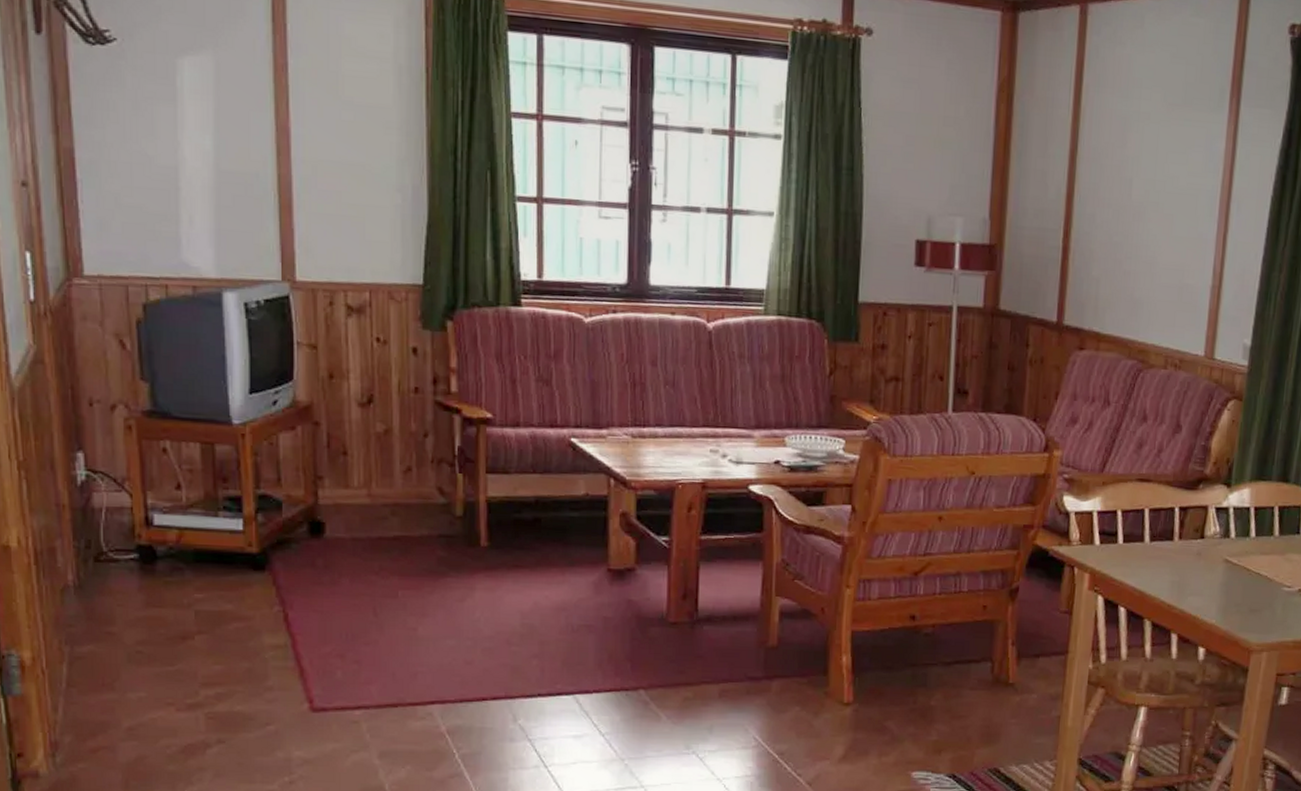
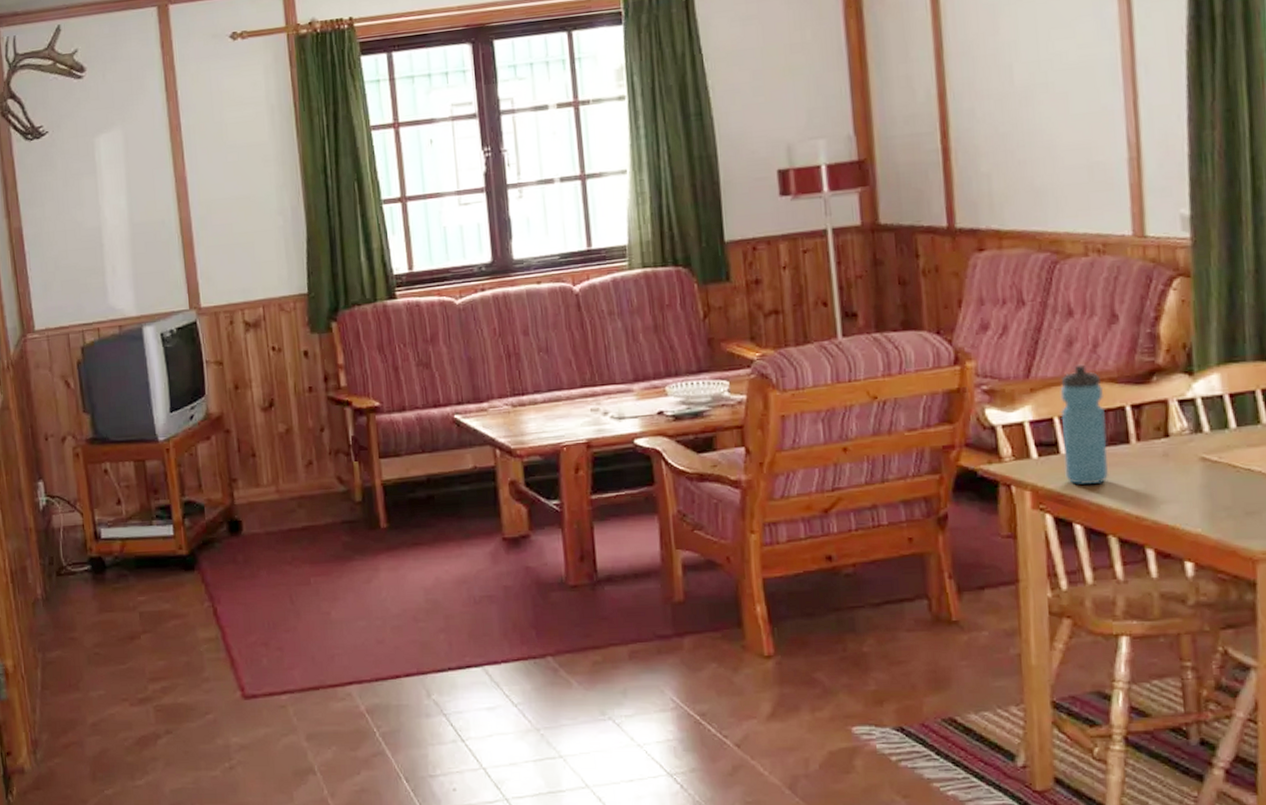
water bottle: none [1119,466,1161,573] -> present [1060,364,1110,485]

